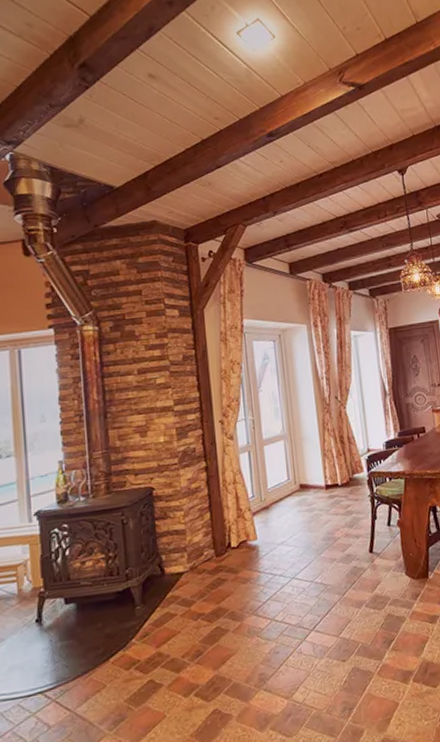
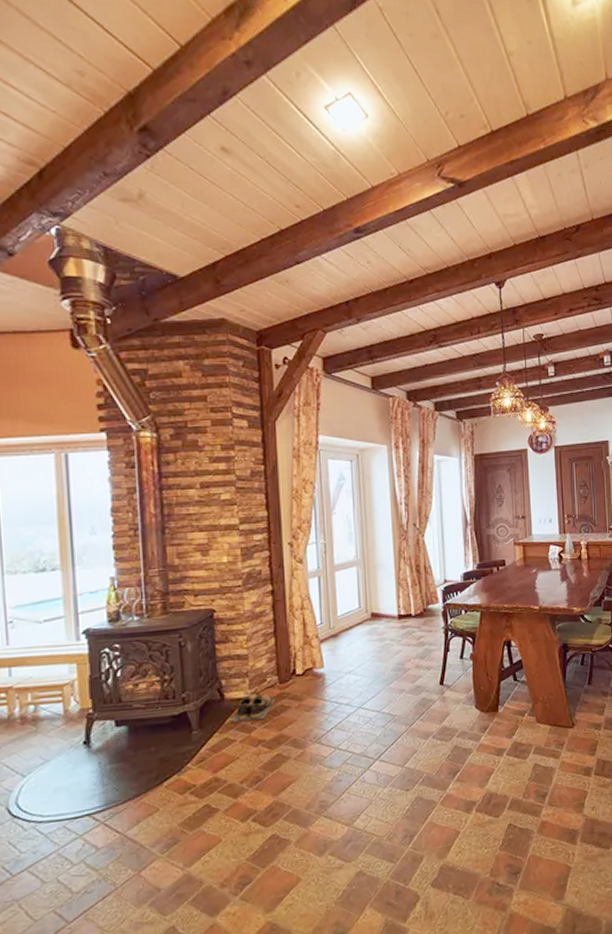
shoes: none [171,567,213,597] -> present [230,694,275,723]

